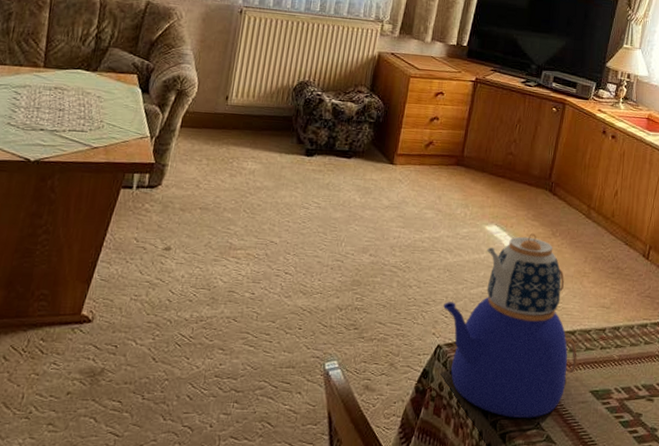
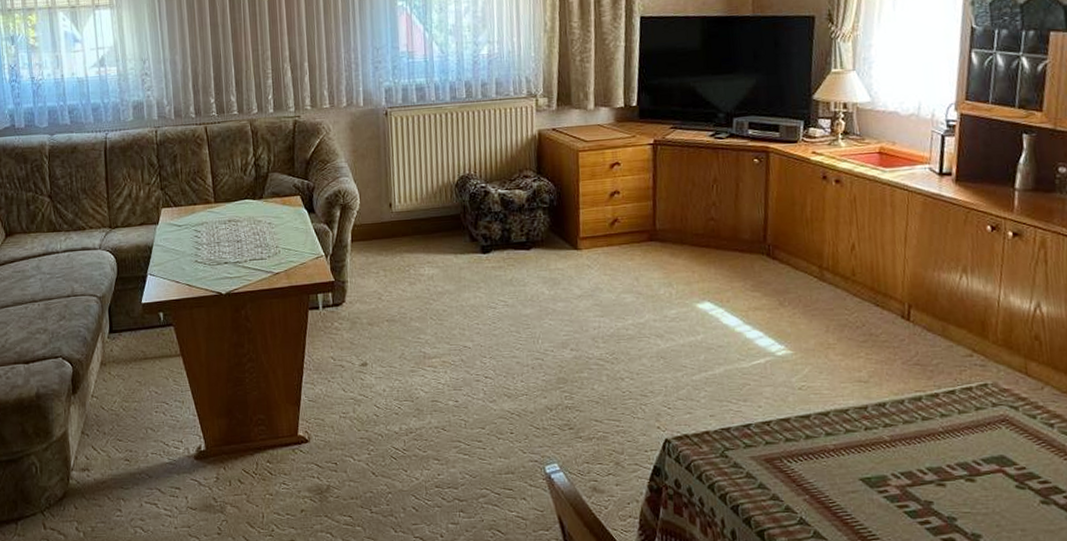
teapot: present [443,233,577,418] -> none [664,306,838,513]

